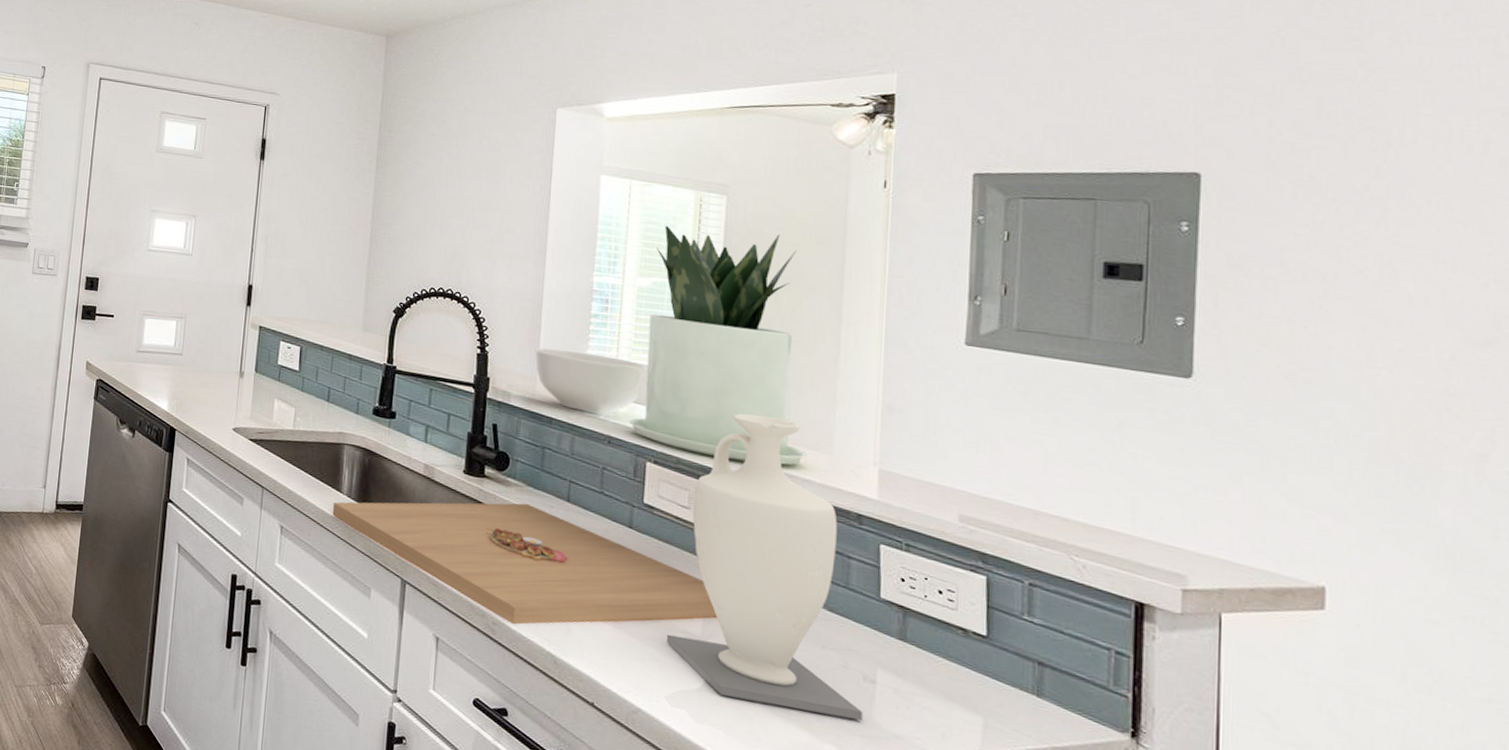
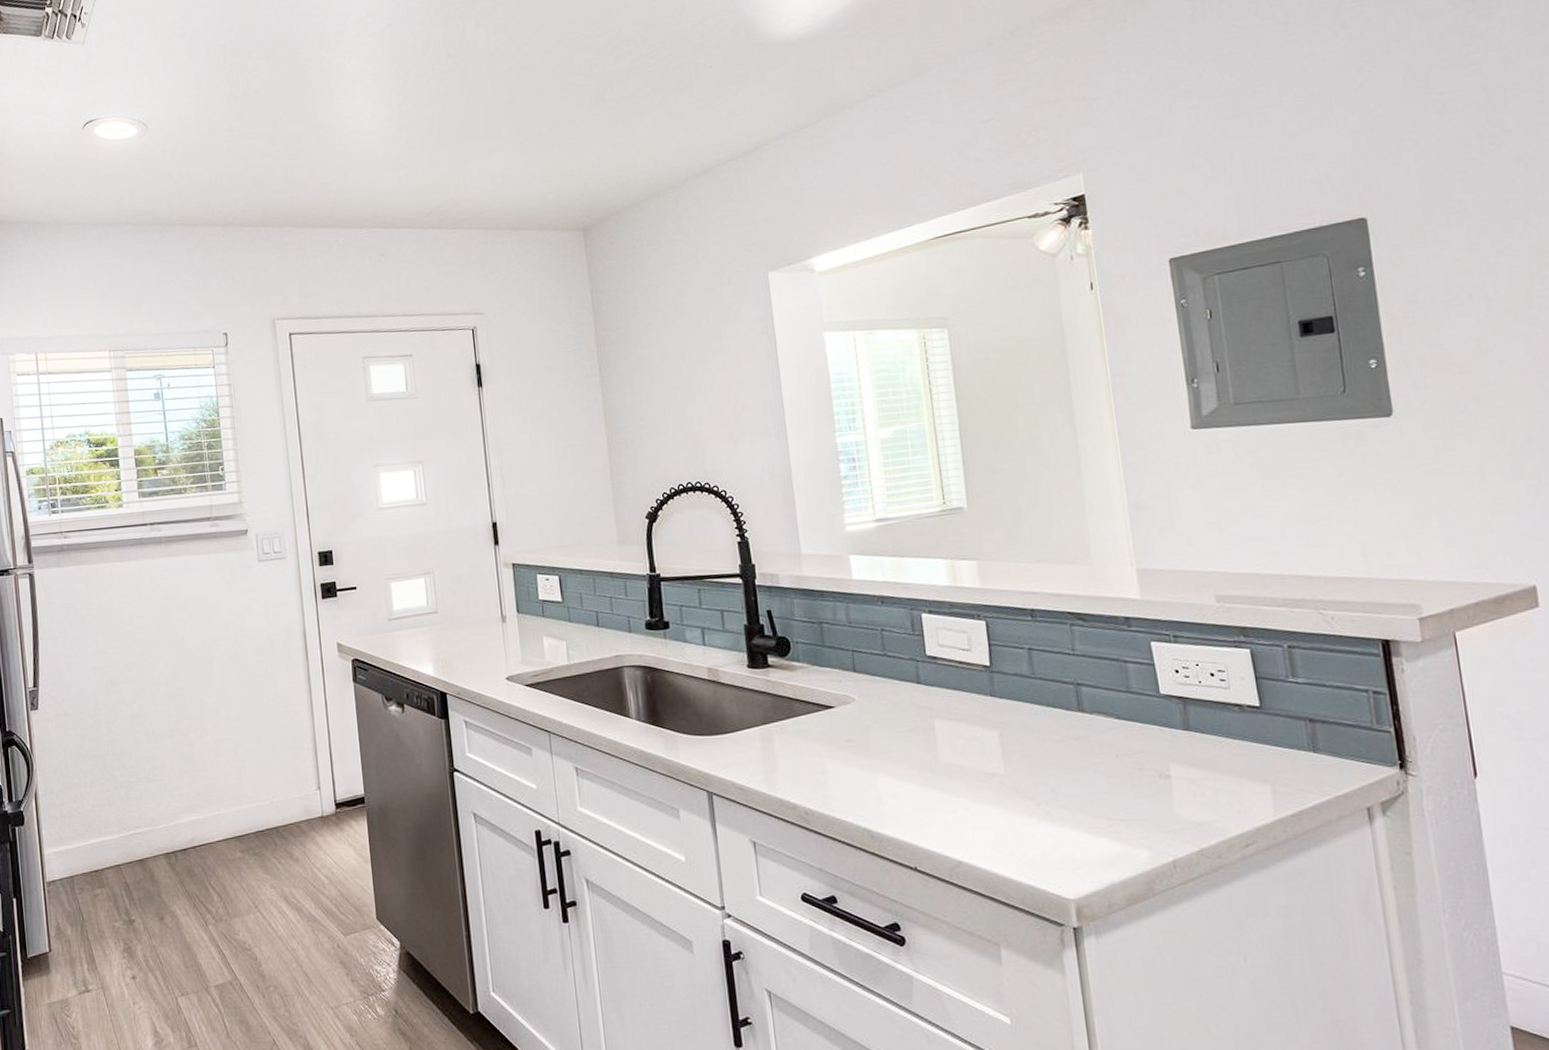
platter: present [332,502,718,625] -> none [623,684,1016,810]
bowl: present [535,348,647,415] -> none [793,515,905,577]
planter: present [628,225,806,465] -> none [890,357,1069,594]
vase: present [666,413,863,722] -> none [971,540,1166,828]

